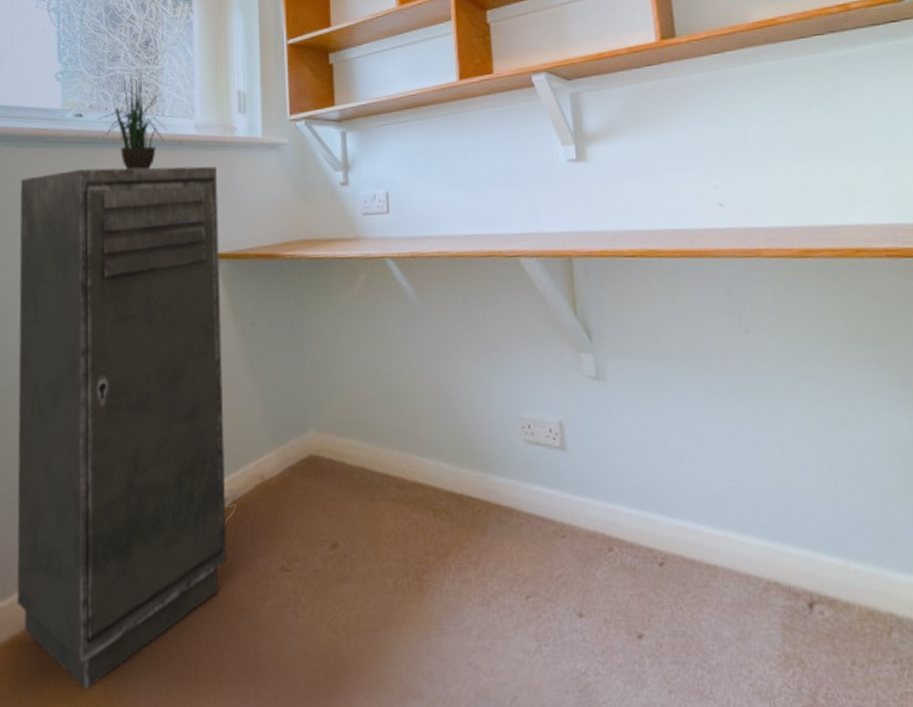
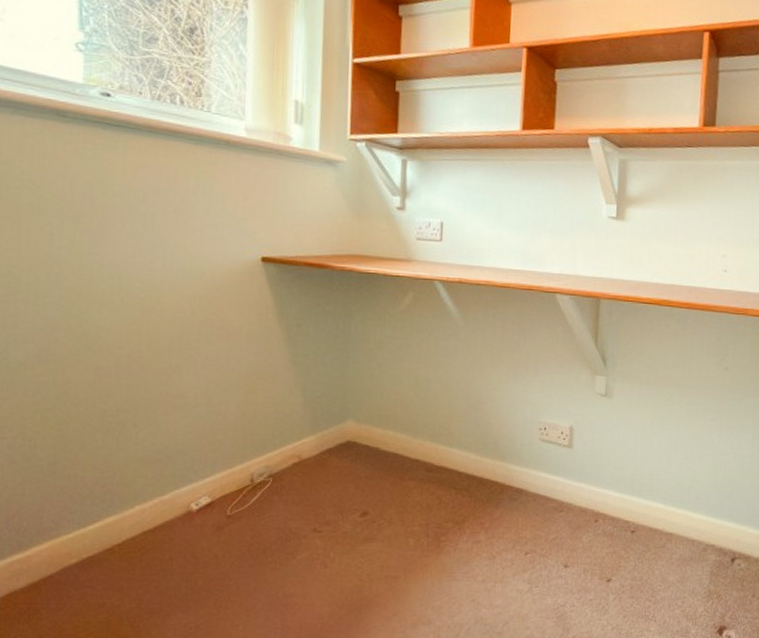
storage cabinet: present [16,166,228,690] -> none [31,151,269,626]
potted plant: present [99,67,168,170] -> none [131,56,214,164]

